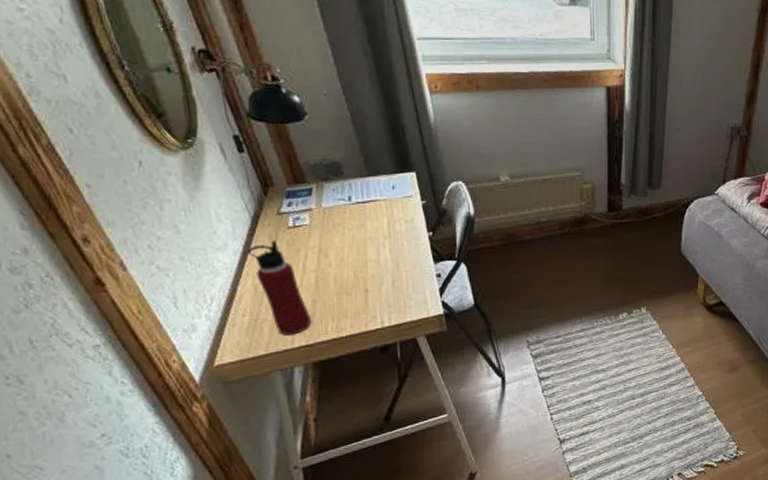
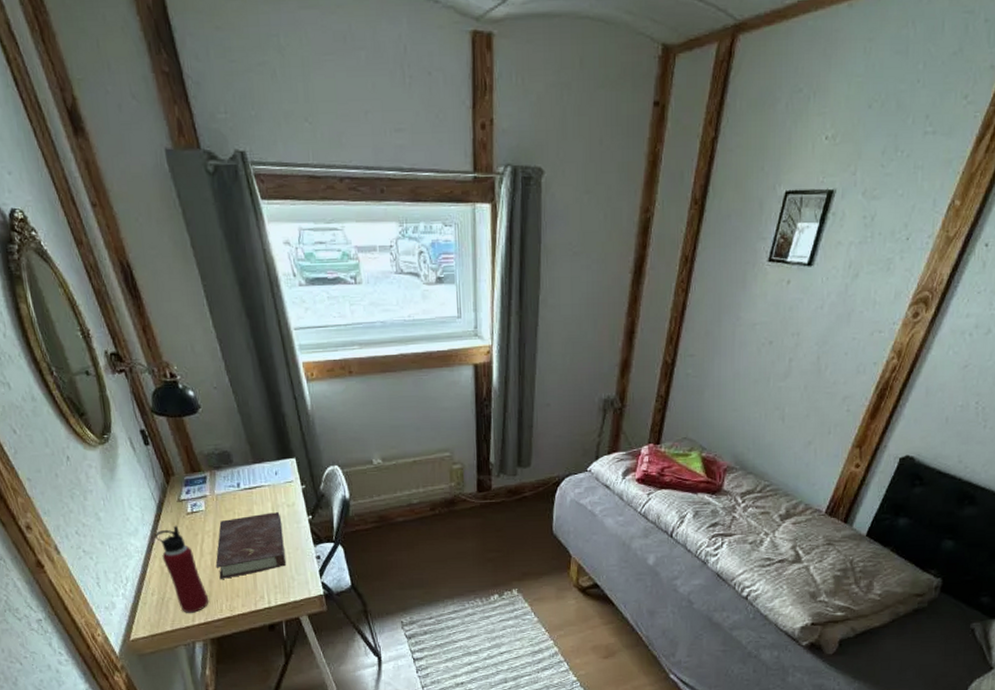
book: none [320,227,402,298] -> present [215,511,286,579]

